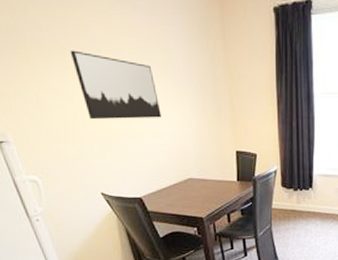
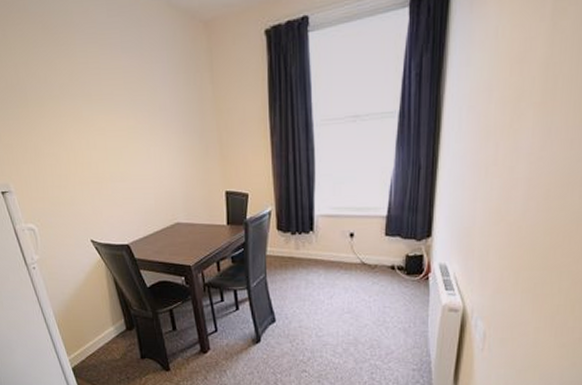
wall art: present [70,50,162,120] -> none [64,98,149,166]

